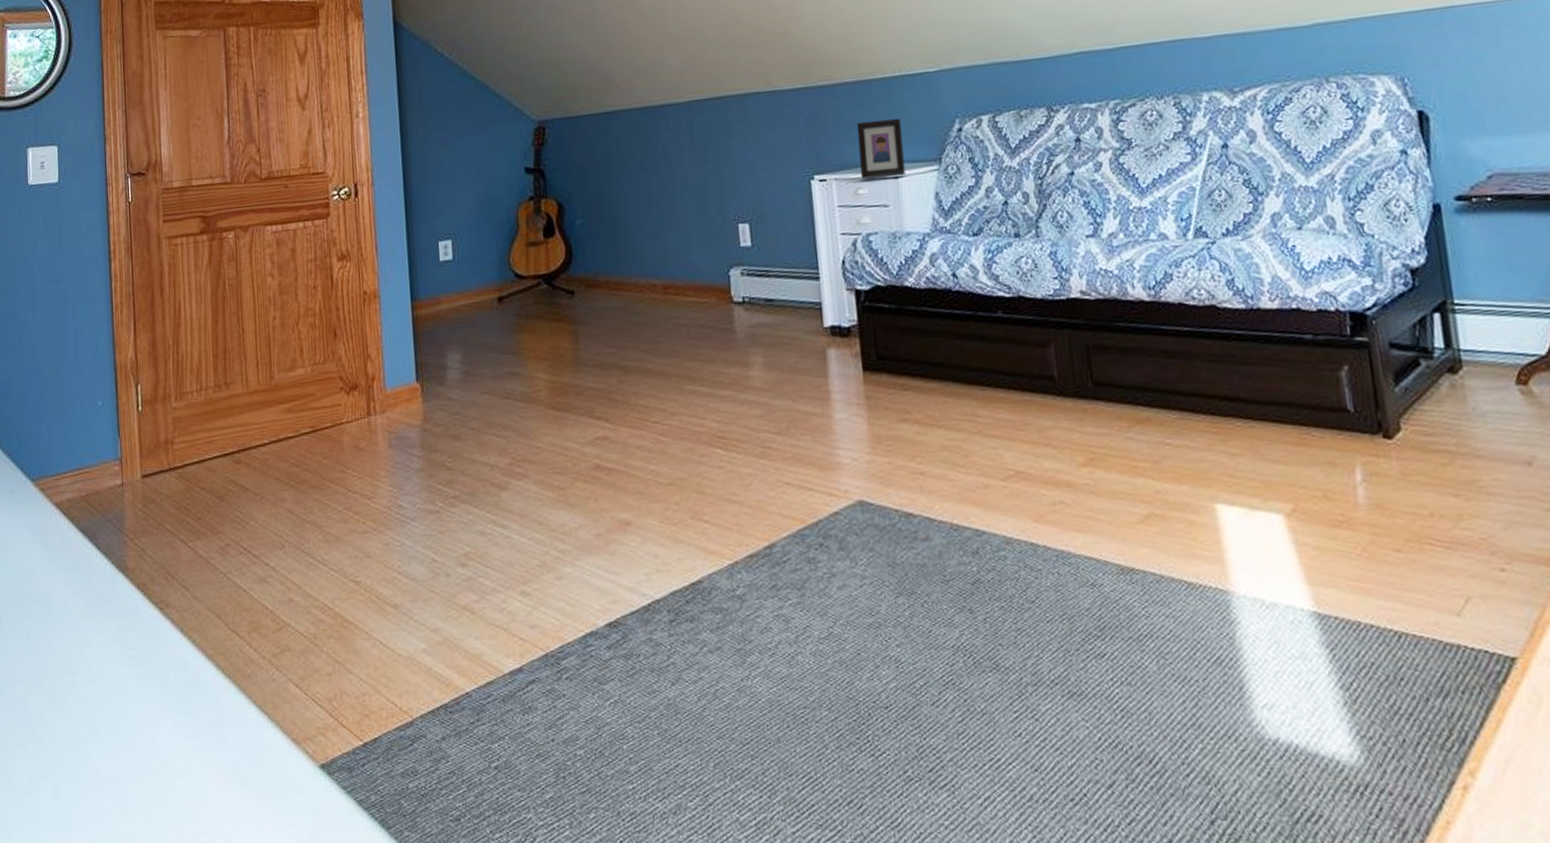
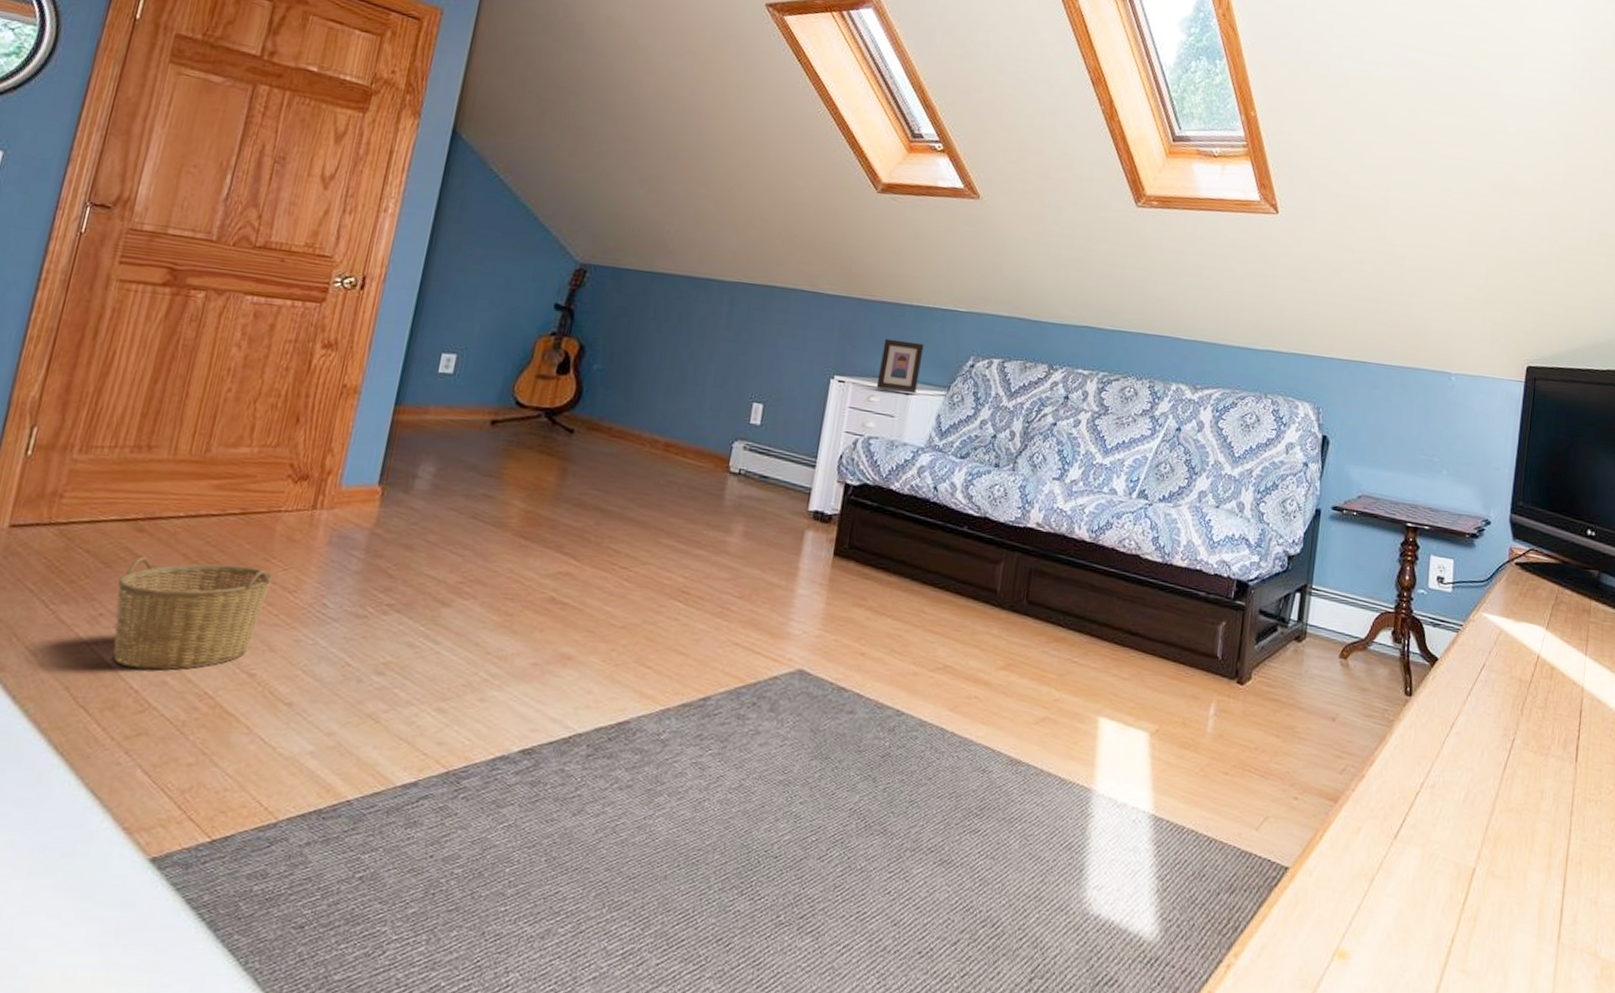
basket: none [233,480,353,590] -> present [113,556,273,670]

